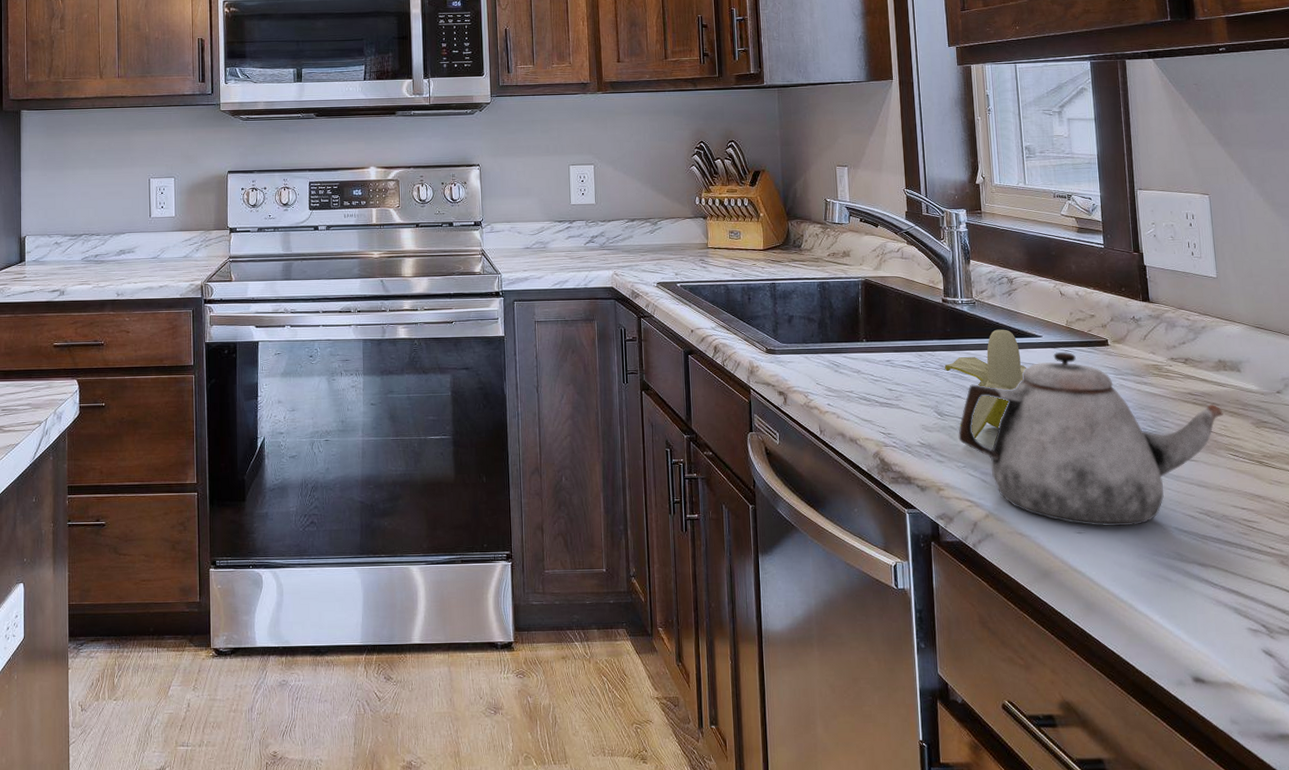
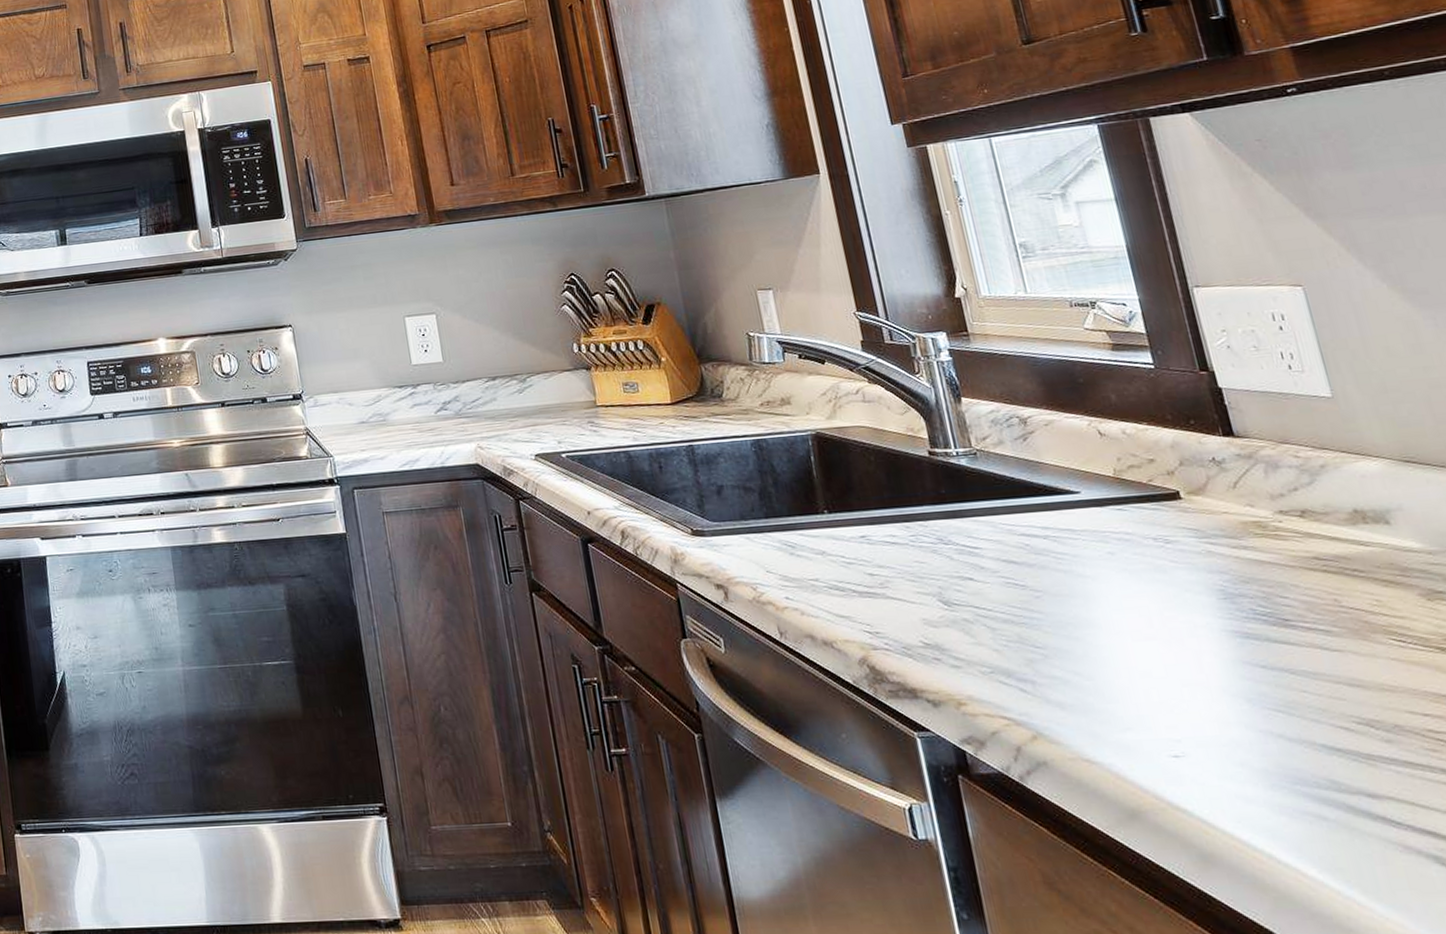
banana: present [945,329,1027,439] -> none [944,486,1065,634]
teapot: present [958,351,1224,527] -> none [976,510,1373,746]

